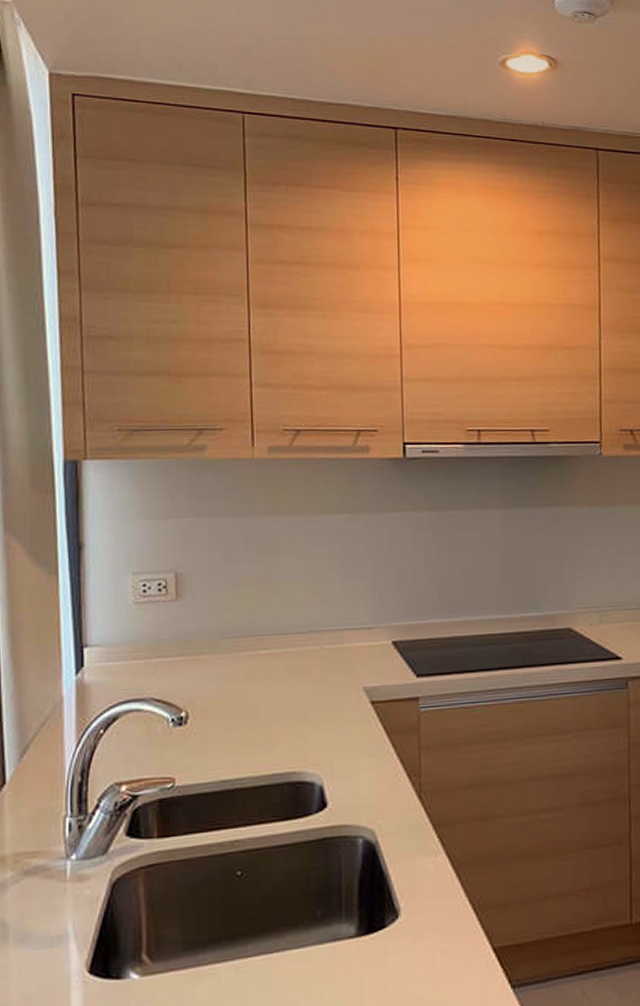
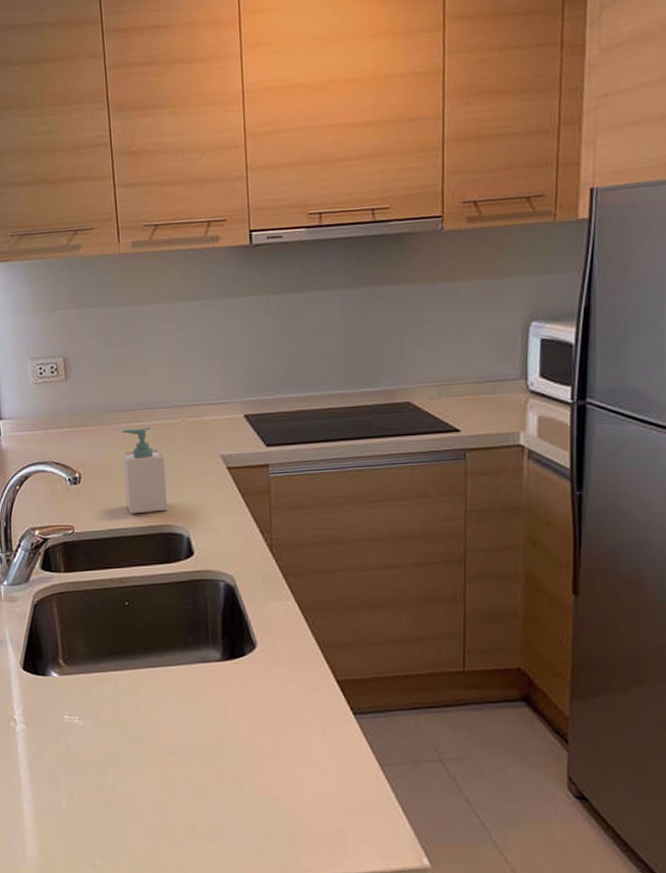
soap bottle: none [244,656,298,761] -> present [121,427,168,514]

